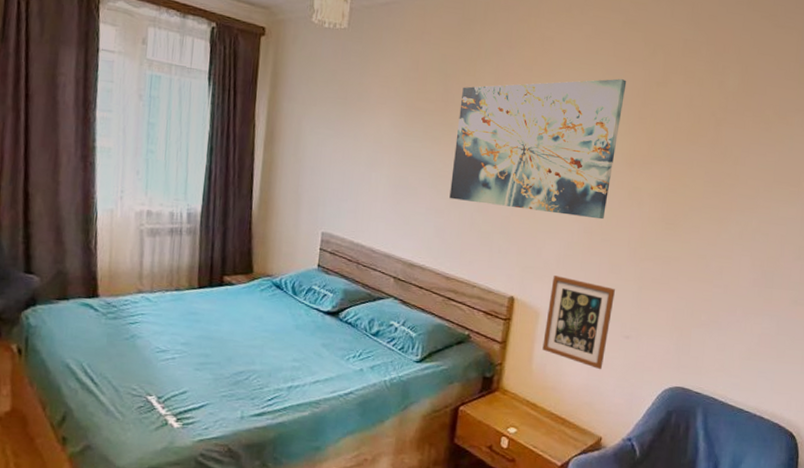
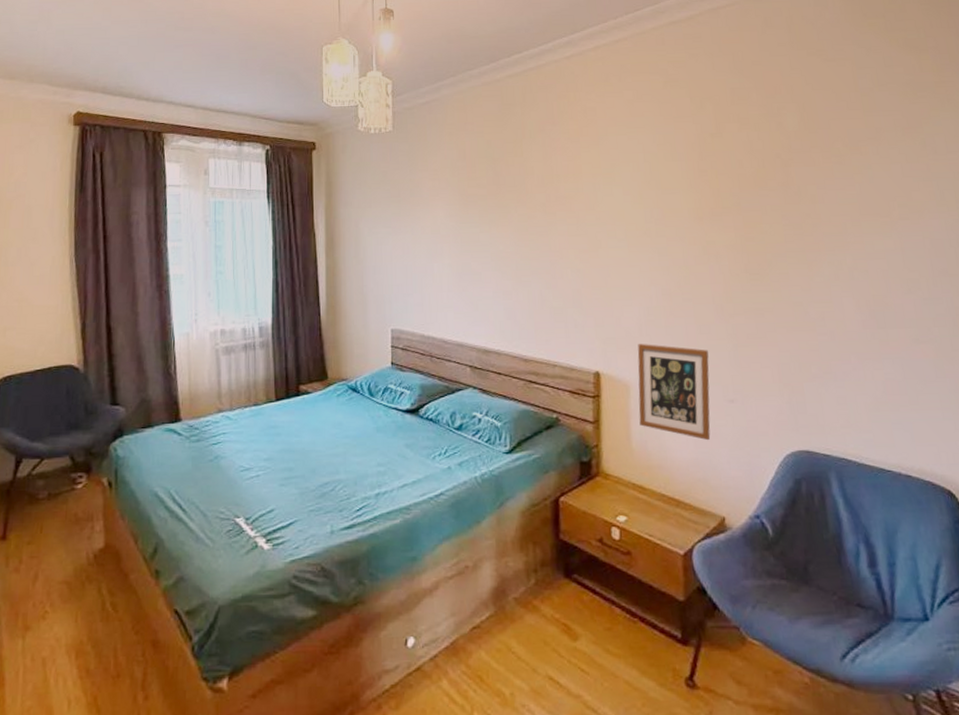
wall art: present [449,78,627,220] -> none [512,136,682,280]

